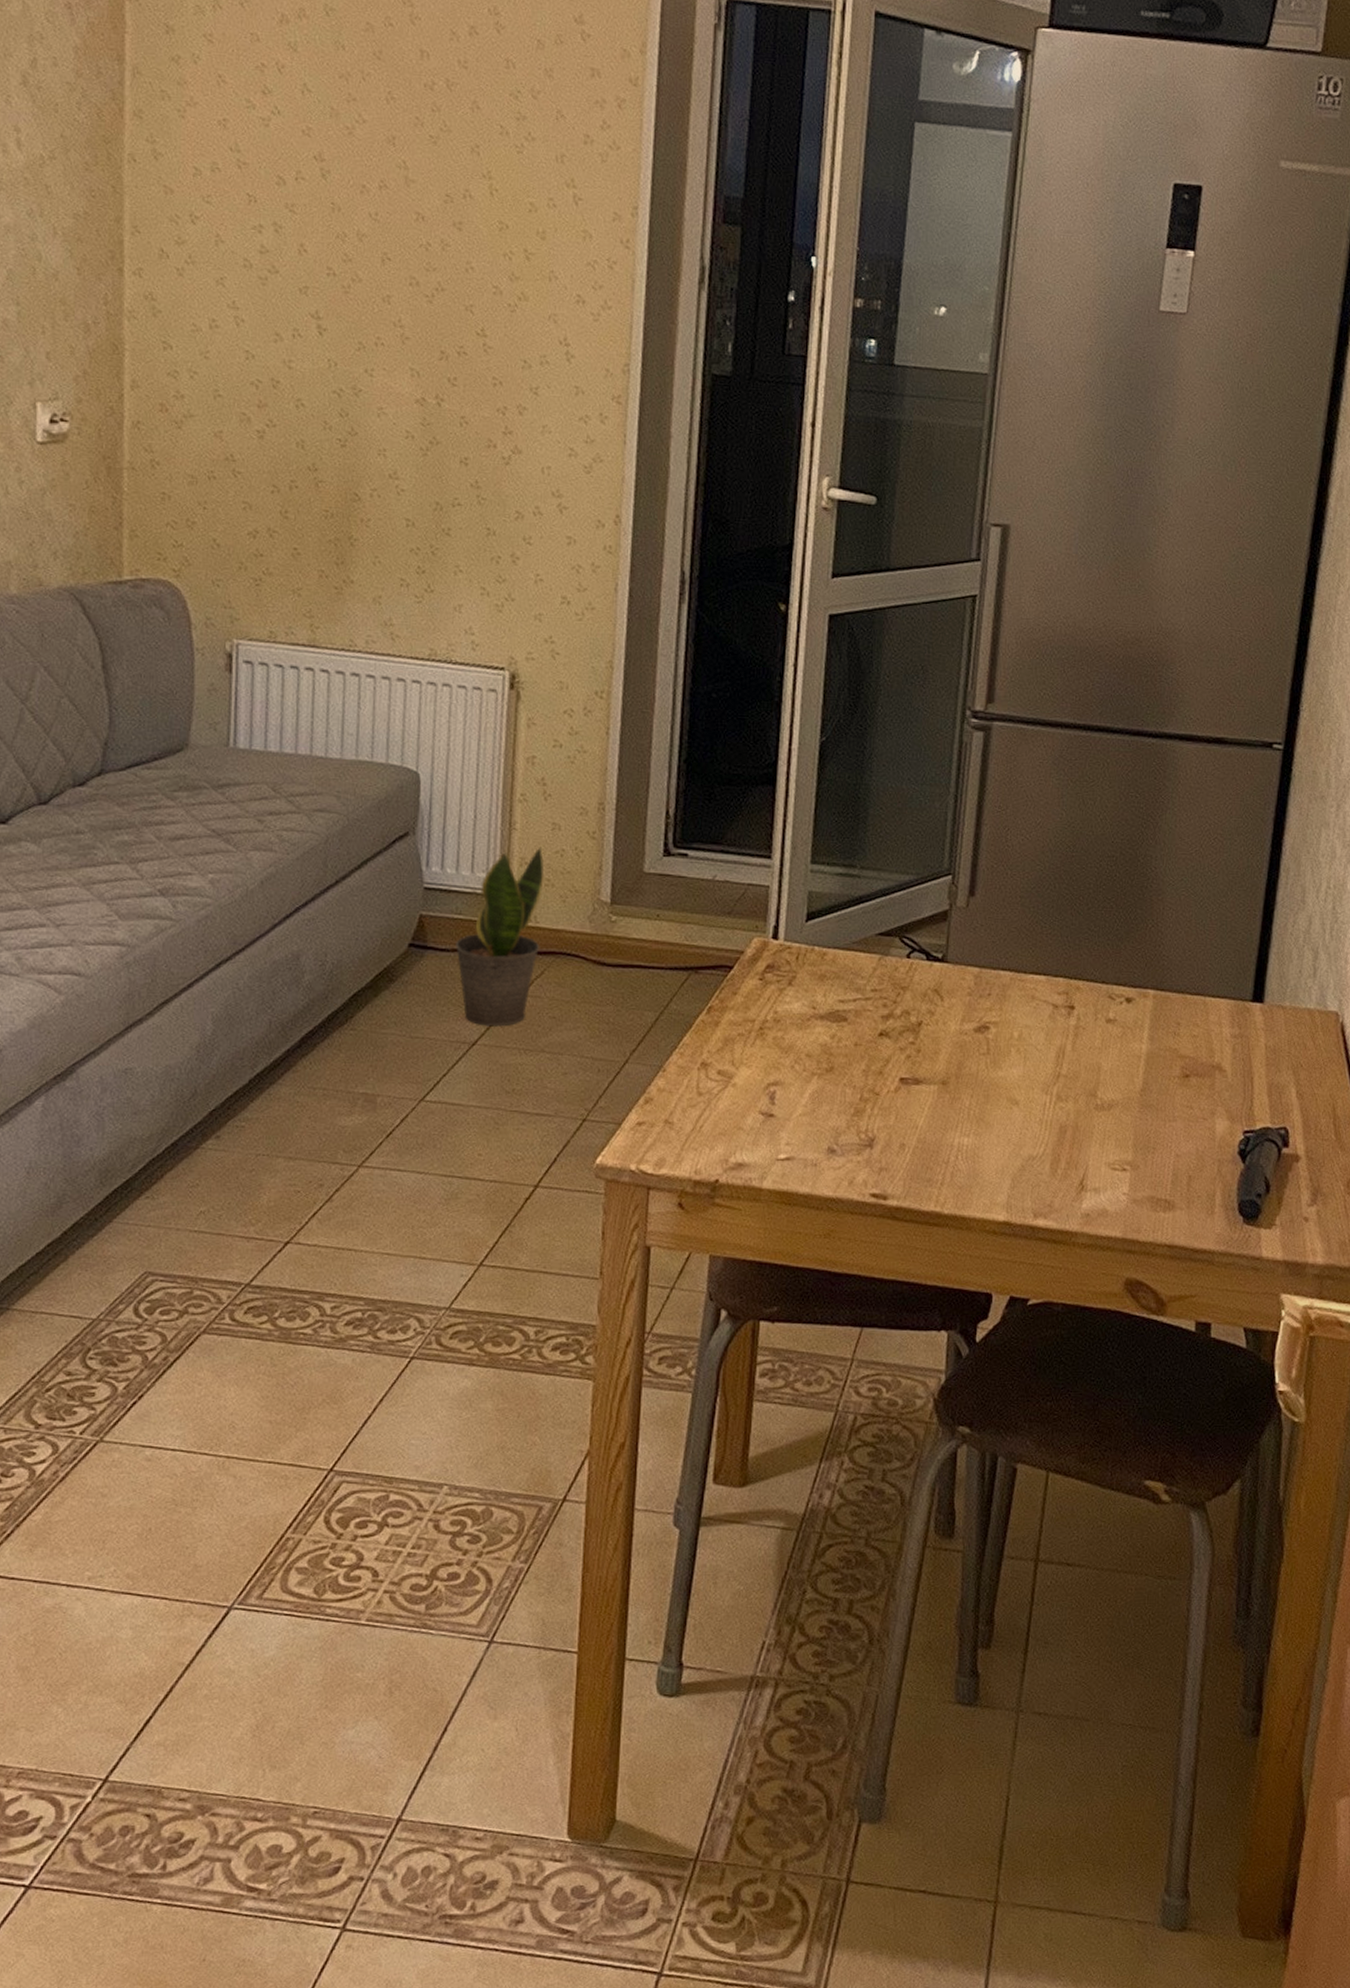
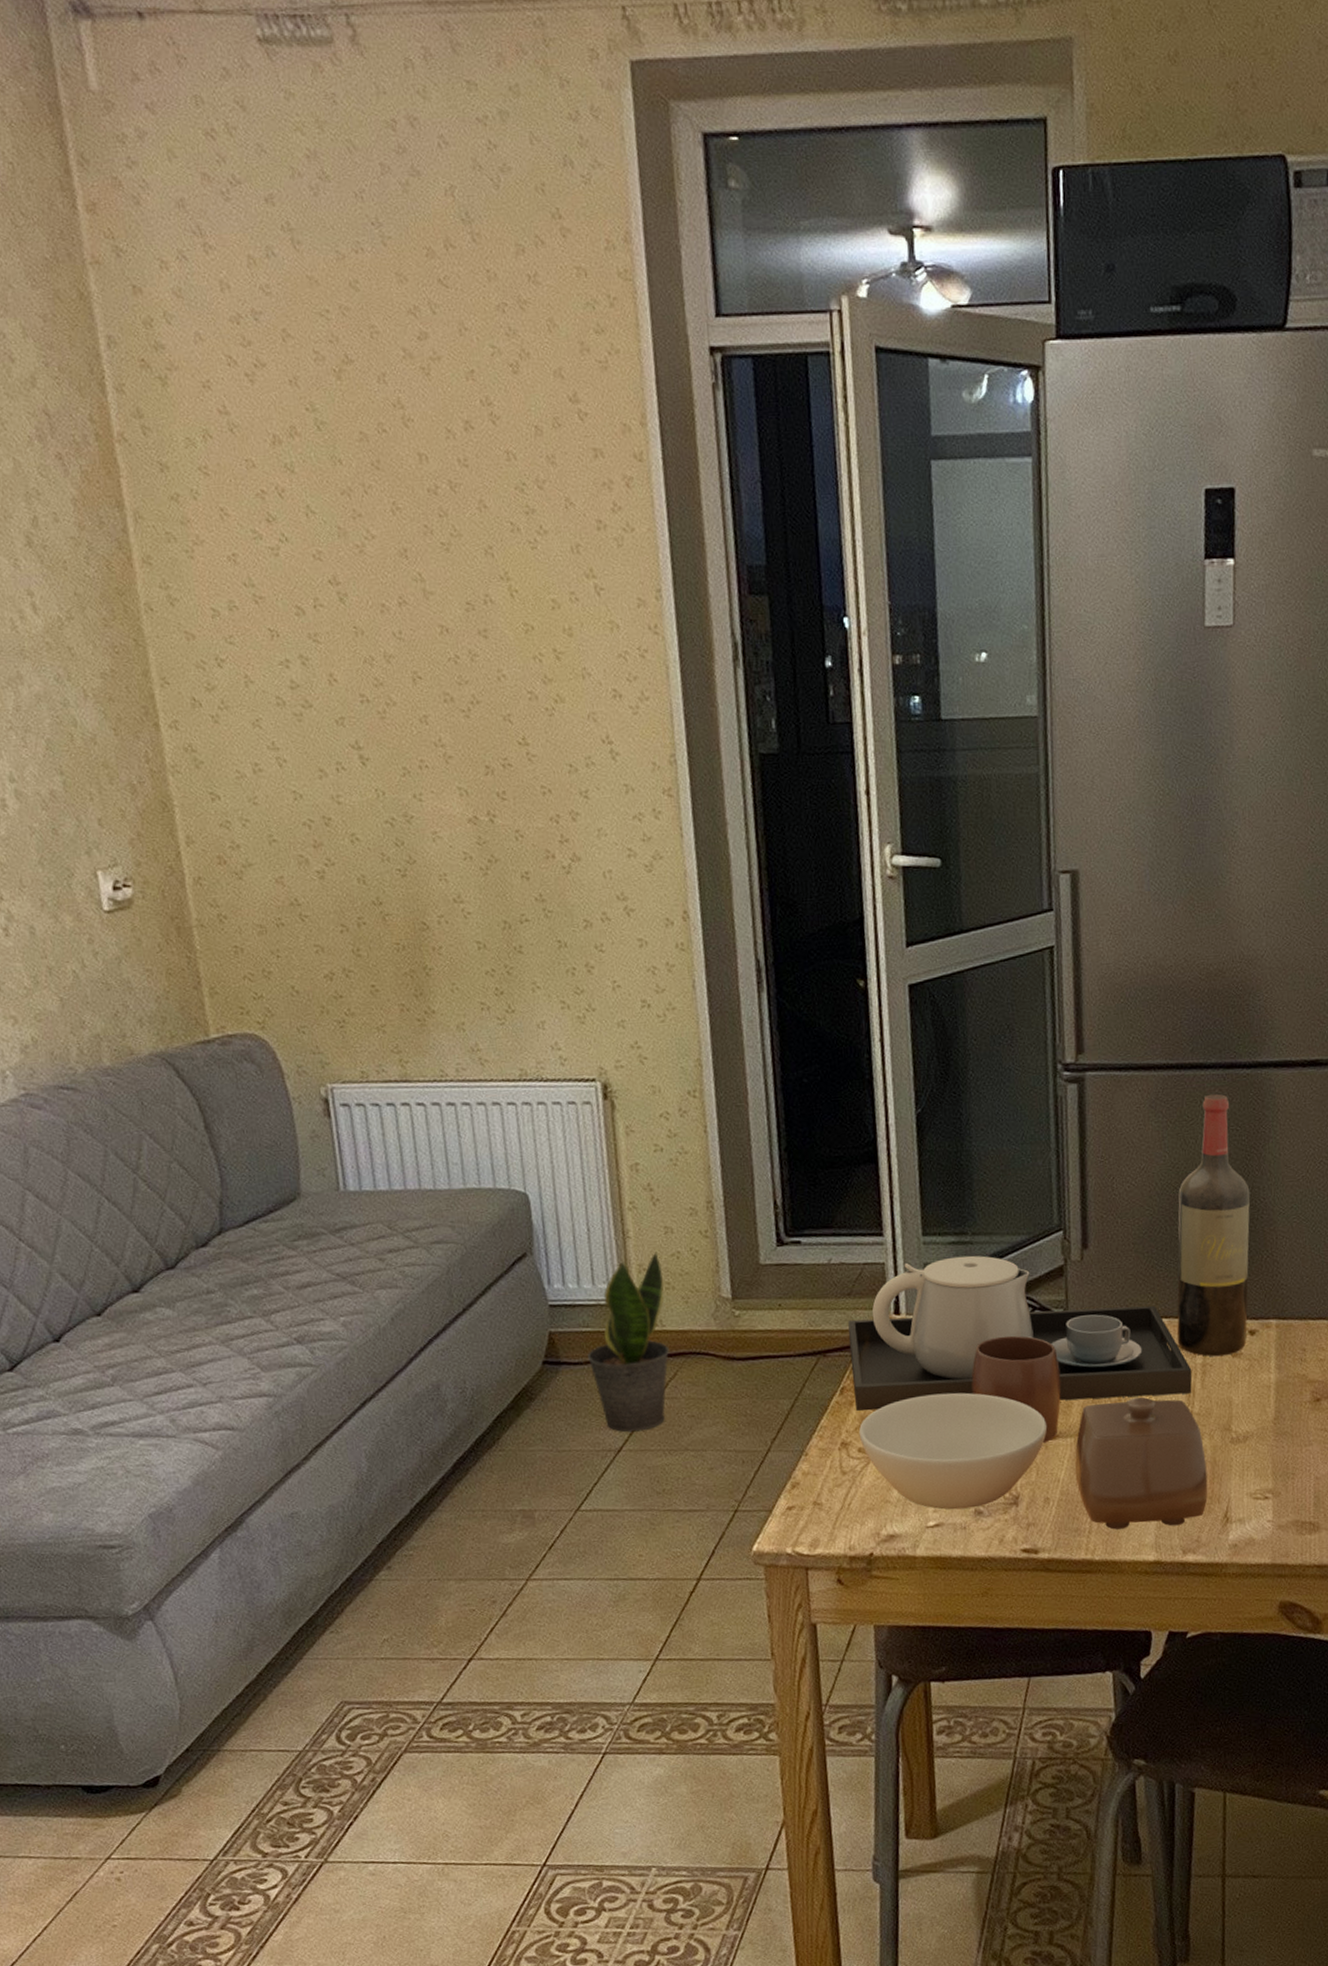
teapot: none [720,888,1064,1054] -> present [848,1255,1192,1412]
soup bowl: none [720,1024,913,1145] -> present [858,1392,1048,1510]
mug: none [841,974,932,1087] -> present [971,1335,1062,1443]
sugar bowl: none [934,1051,1068,1188] -> present [1074,1396,1208,1530]
wine bottle: none [1053,758,1142,1021] -> present [1176,1093,1251,1357]

